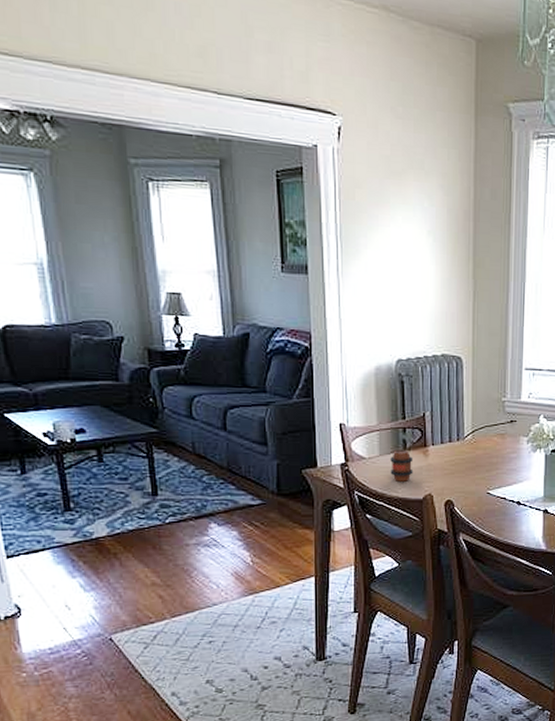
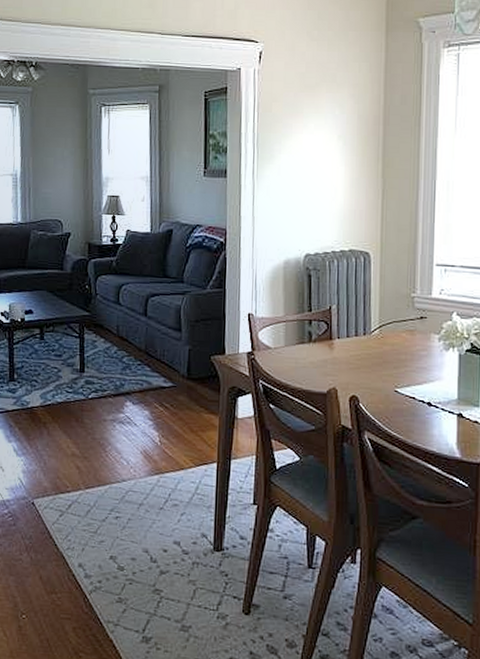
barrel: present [390,449,413,481] -> none [295,341,319,374]

